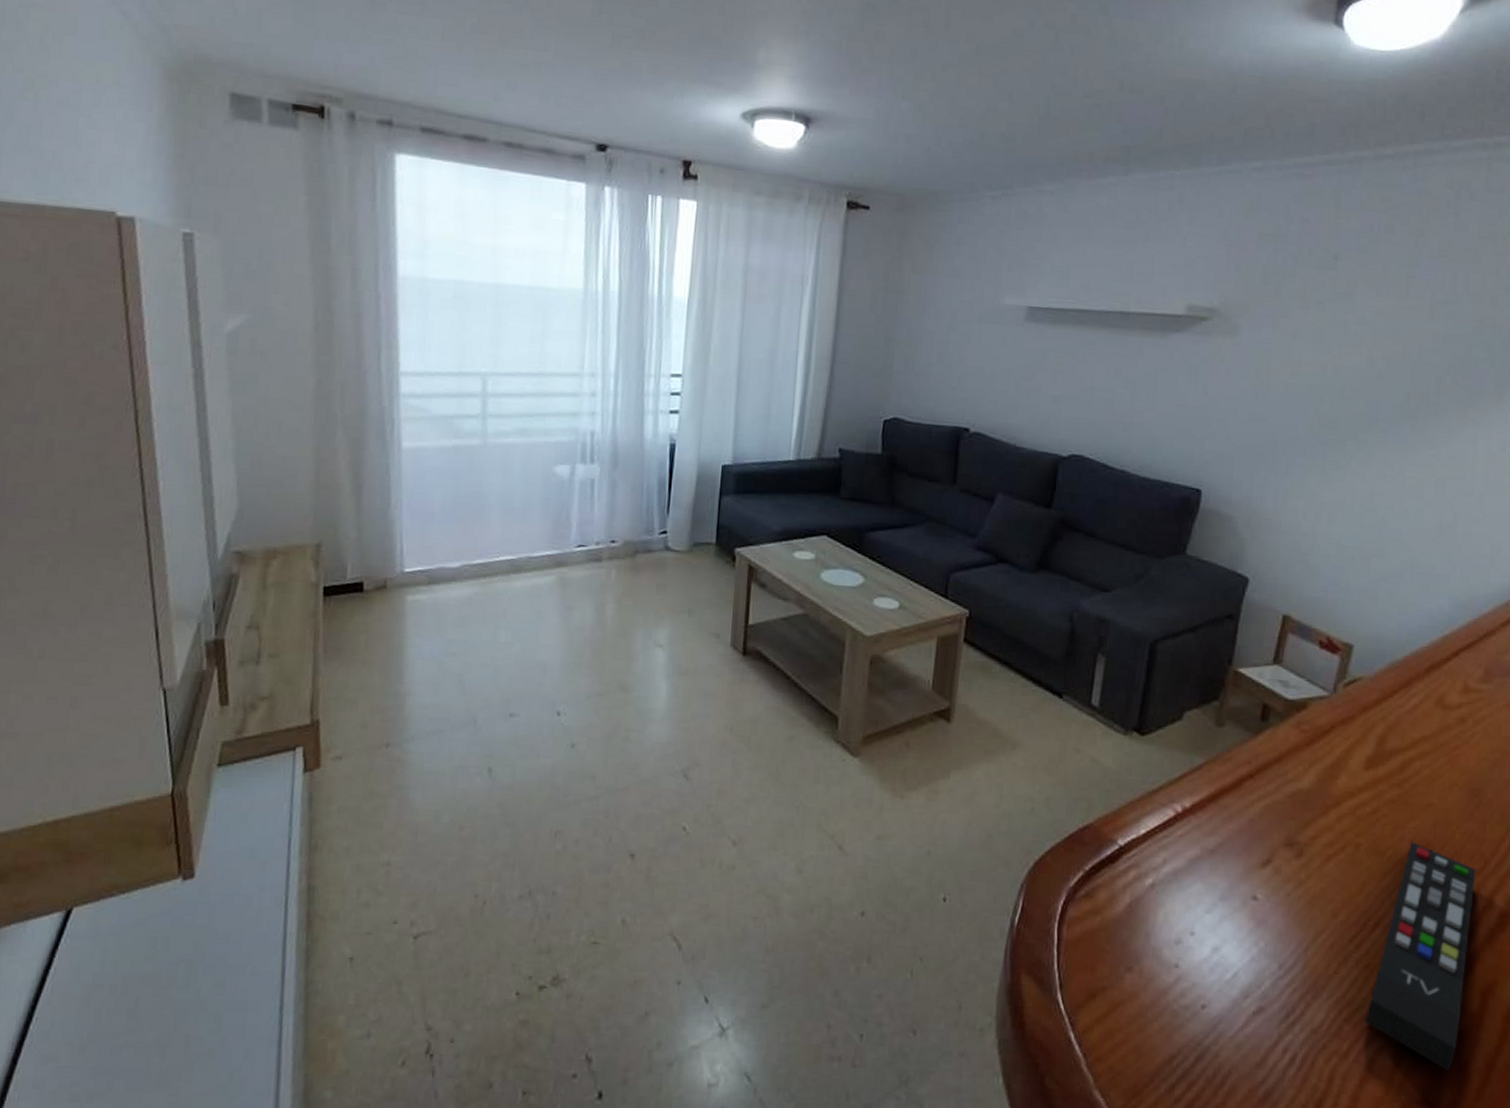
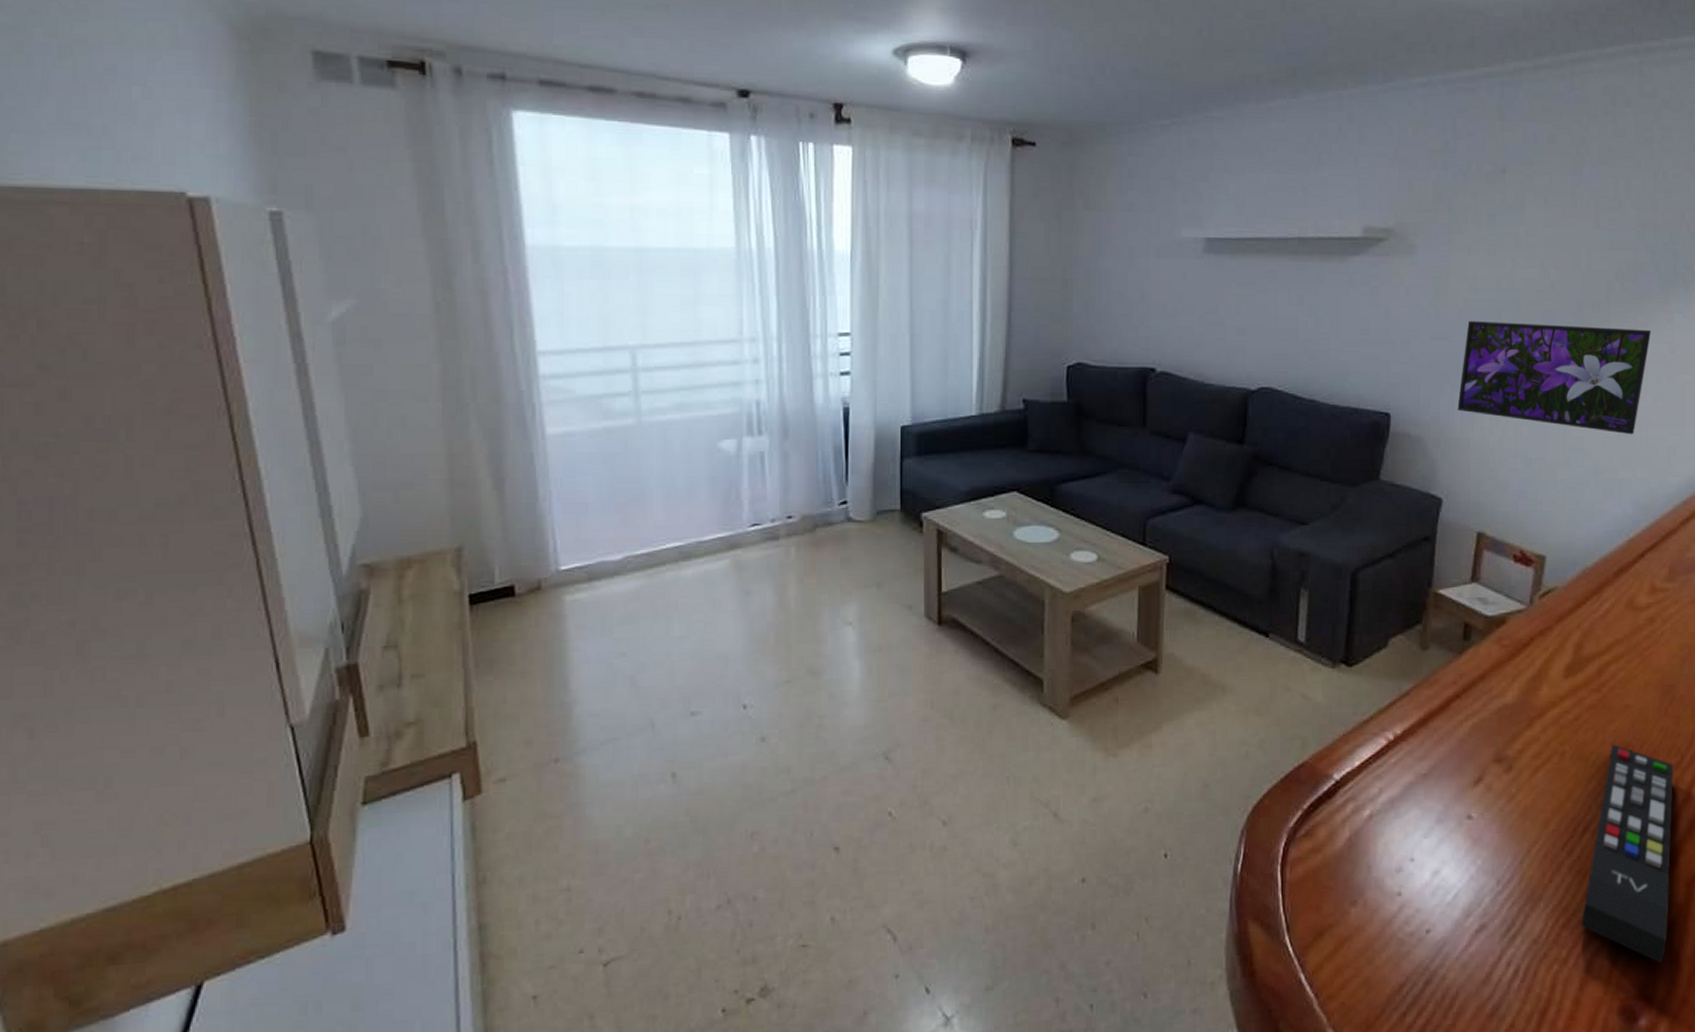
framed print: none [1271,405,1482,531] -> present [1457,321,1652,435]

